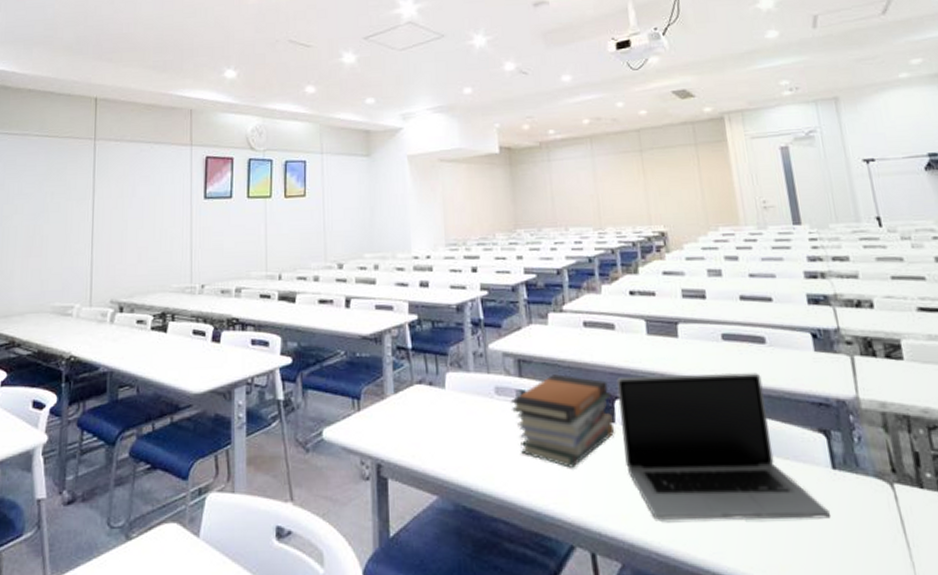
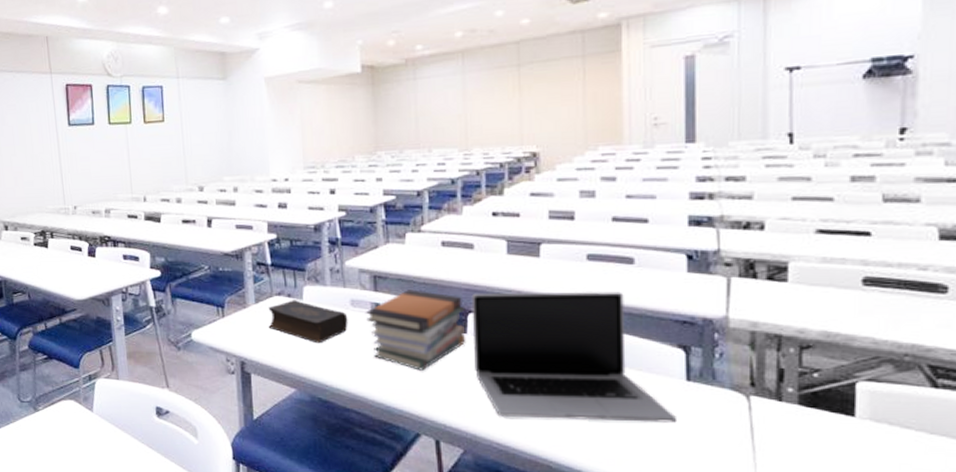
book: none [408,388,493,439] -> present [268,300,348,344]

